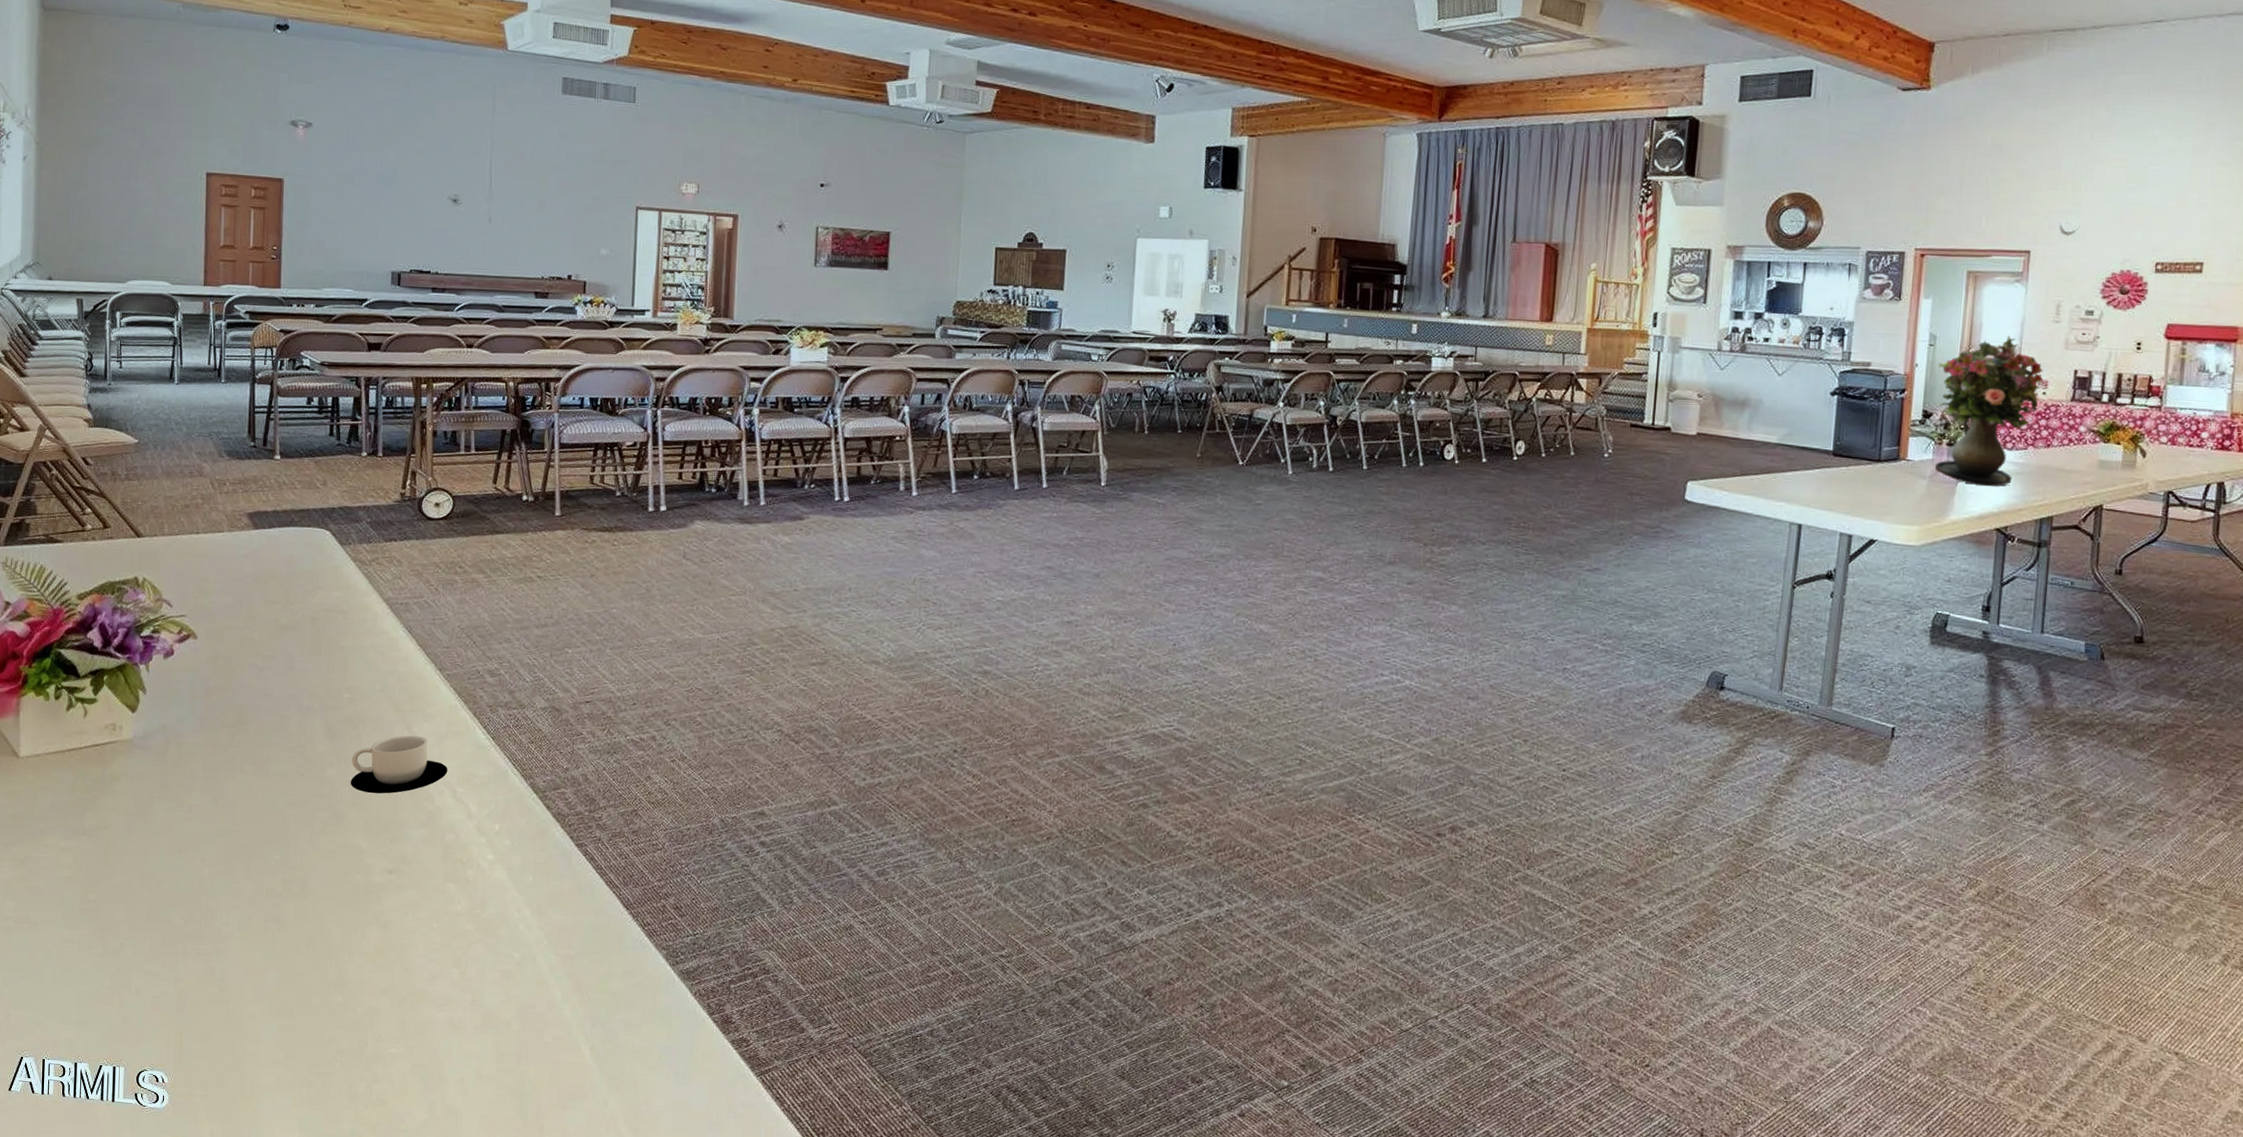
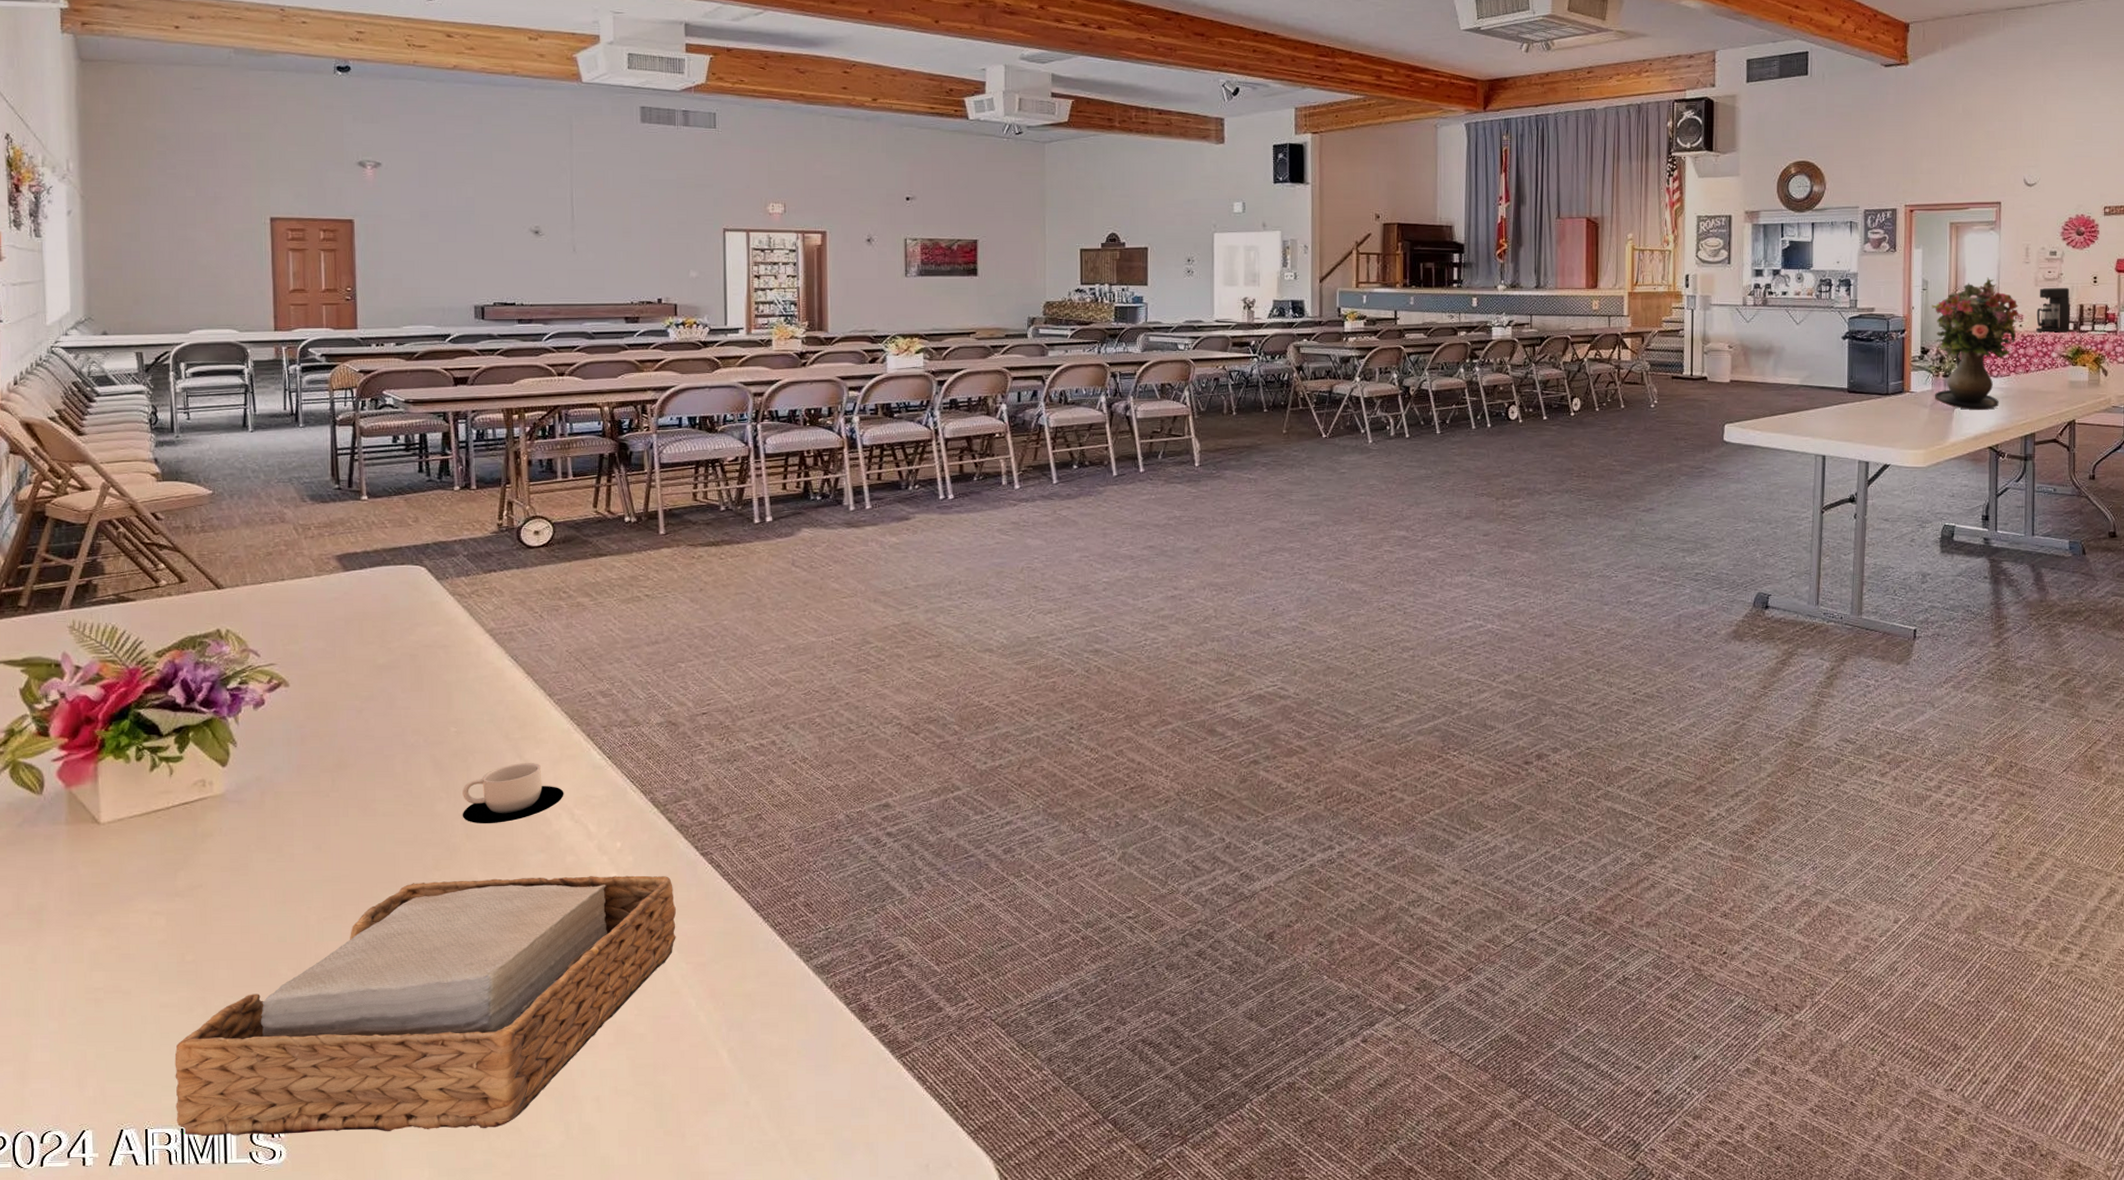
napkin holder: none [71,845,549,1098] -> present [174,875,677,1137]
coffee maker: none [2061,352,2107,405] -> present [2035,288,2070,333]

